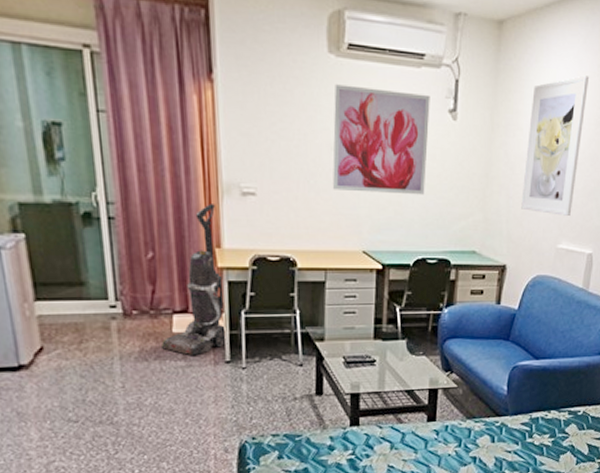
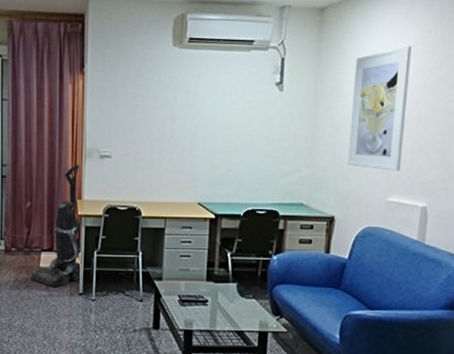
wall art: present [333,84,430,195] -> none [174,69,259,154]

